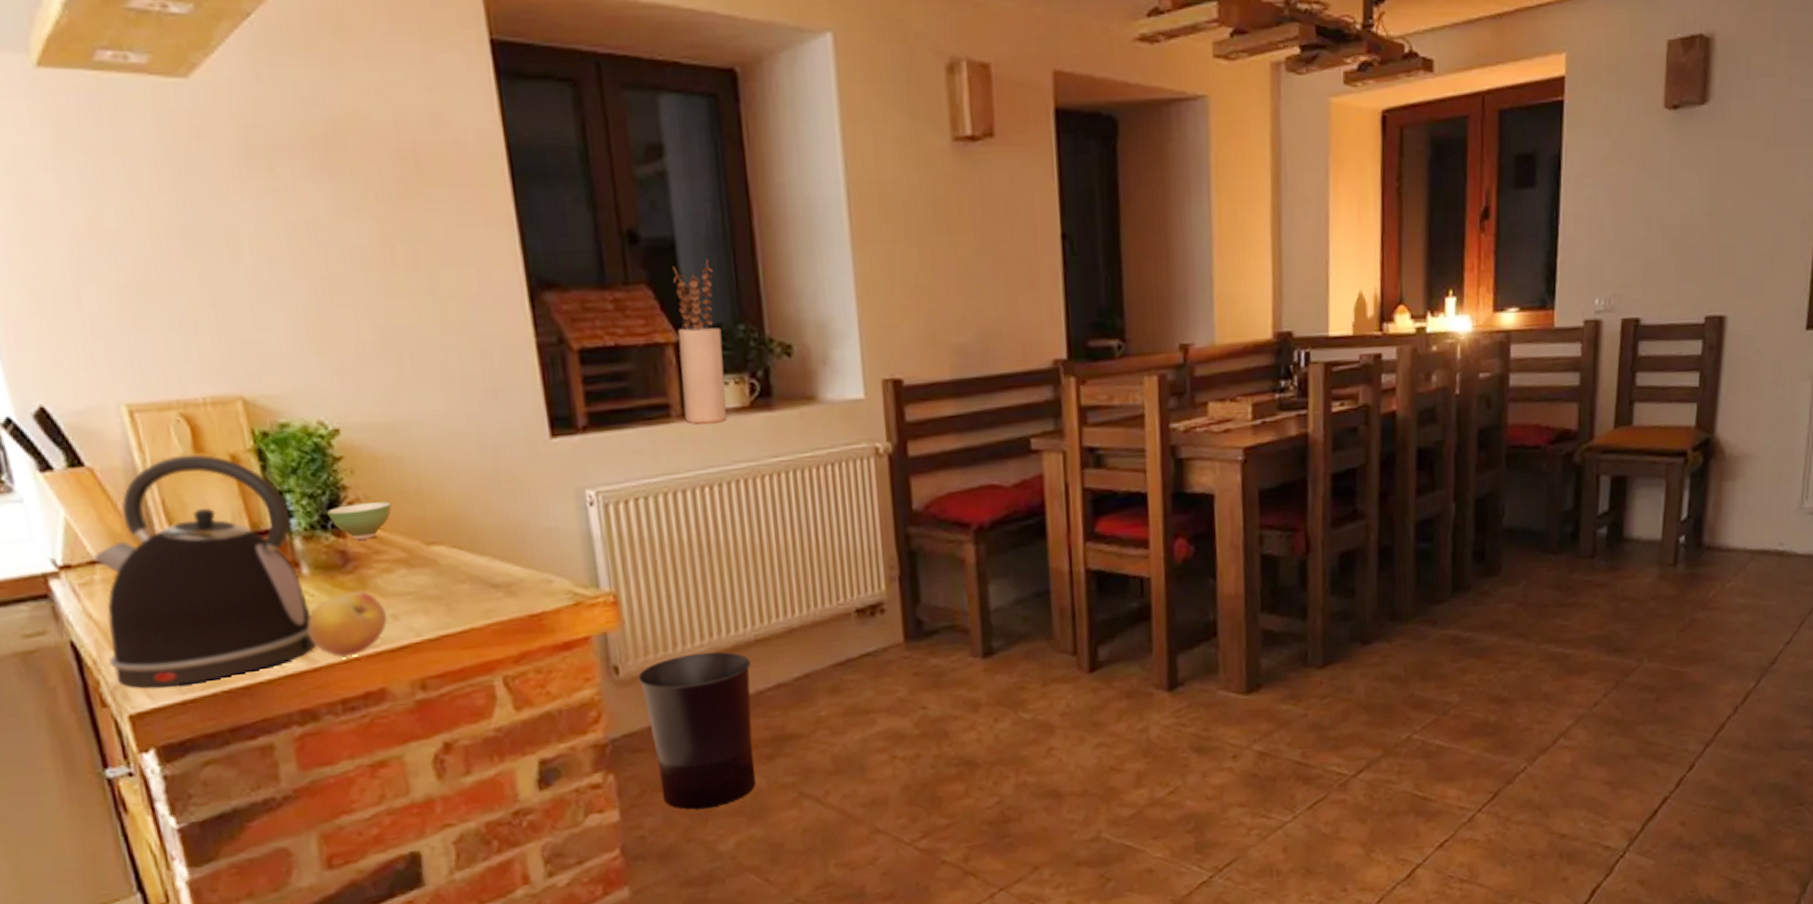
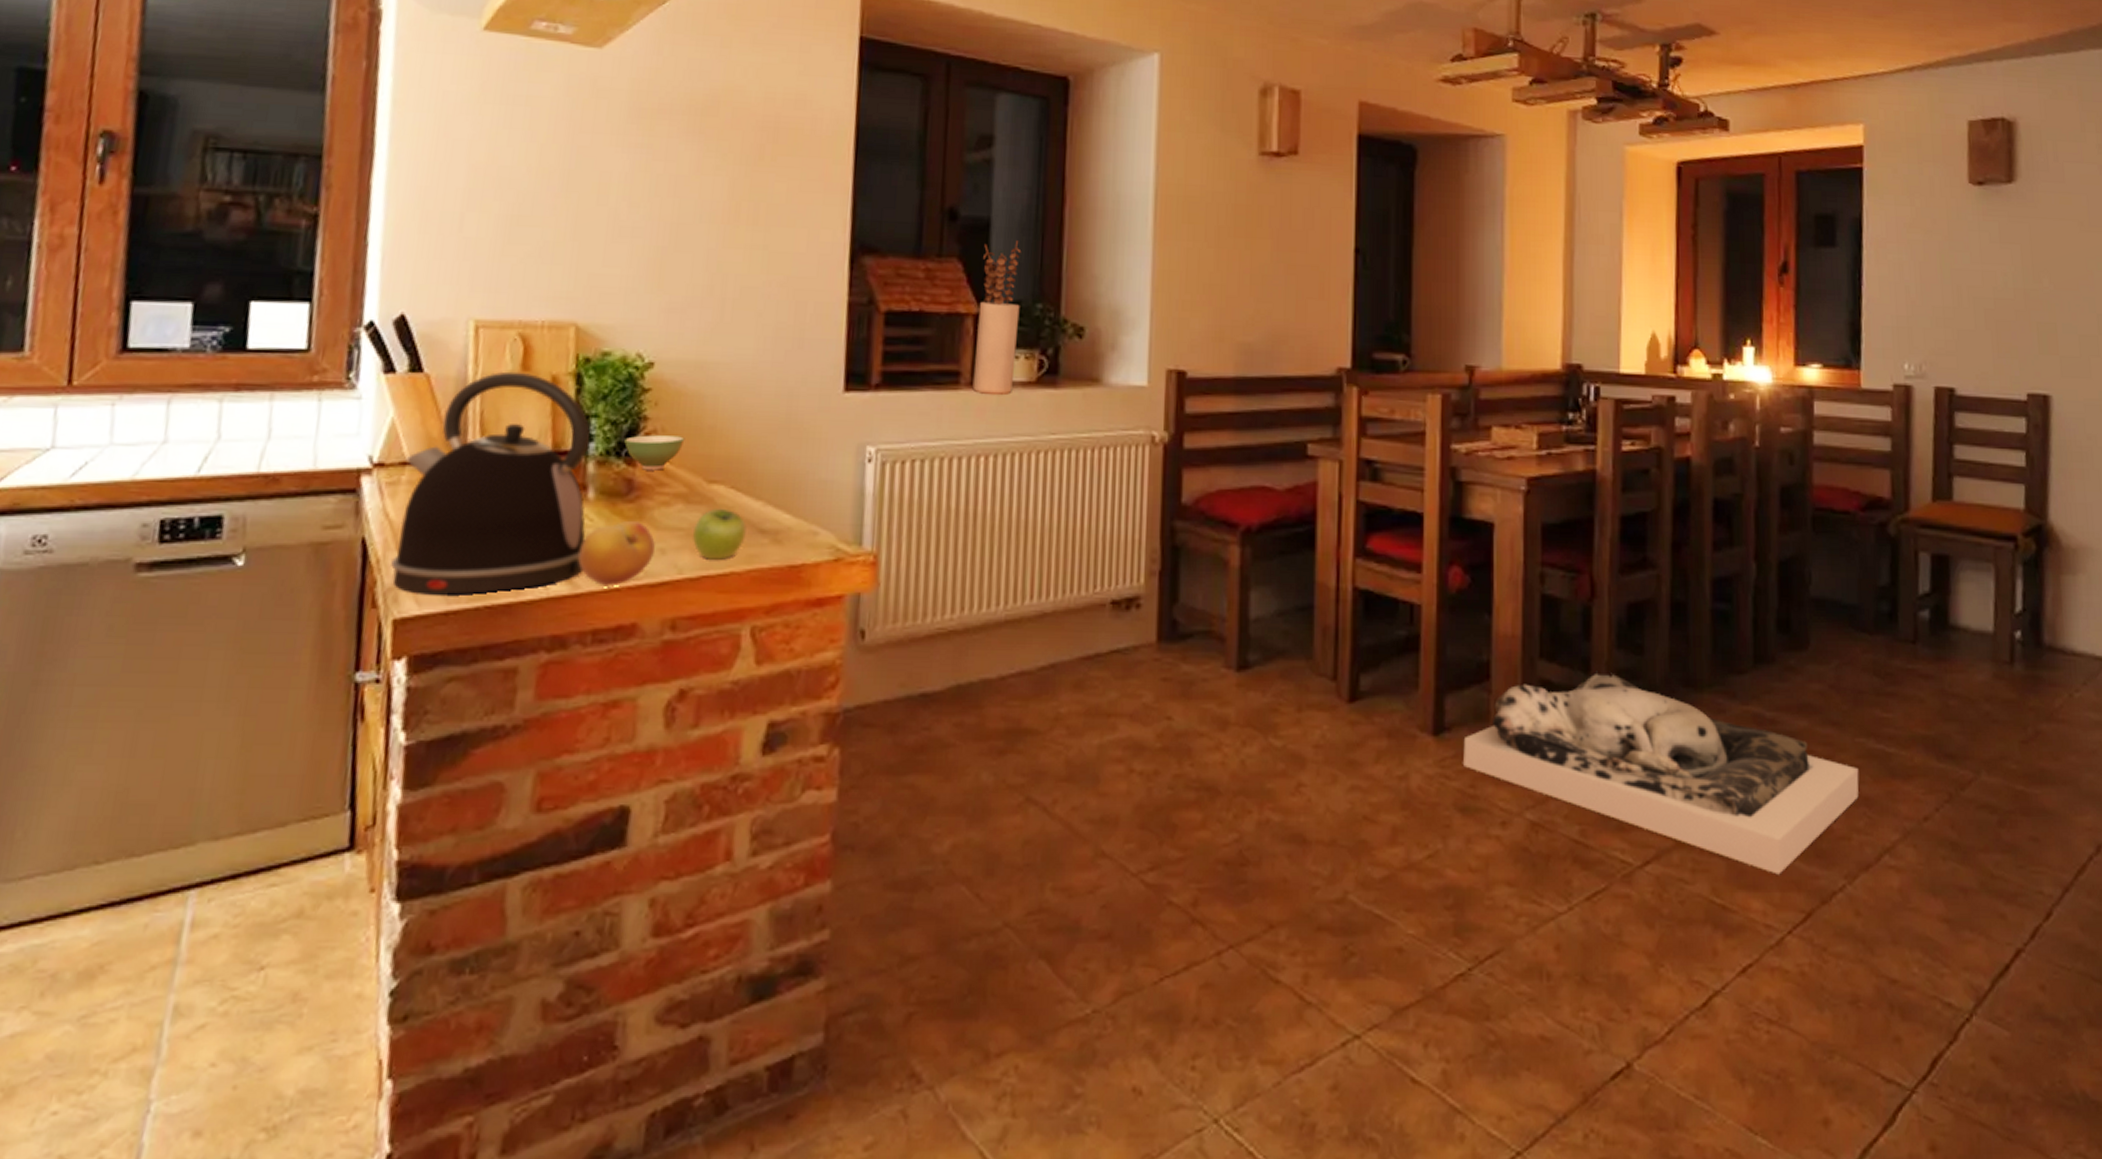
fruit: none [422,568,478,619] -> present [693,508,747,560]
waste bin: present [638,651,757,810] -> none [882,627,998,800]
dog bed: none [1195,615,1541,766] -> present [1463,671,1859,875]

